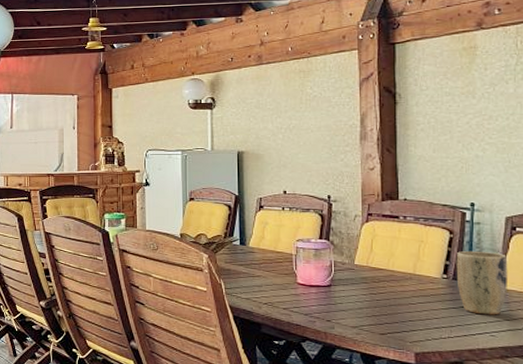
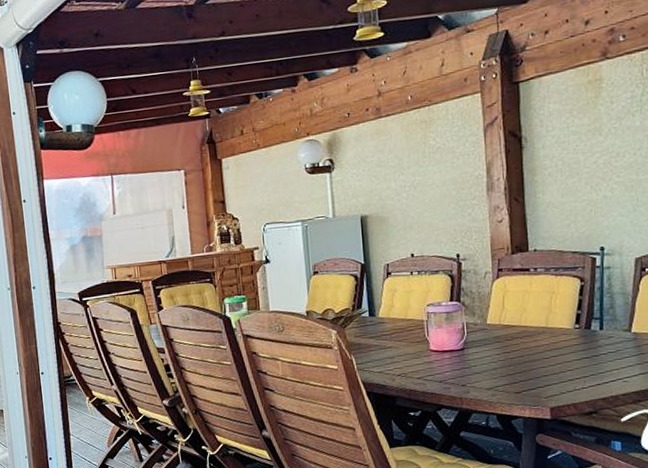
plant pot: present [456,250,509,315] -> none [587,296,639,362]

